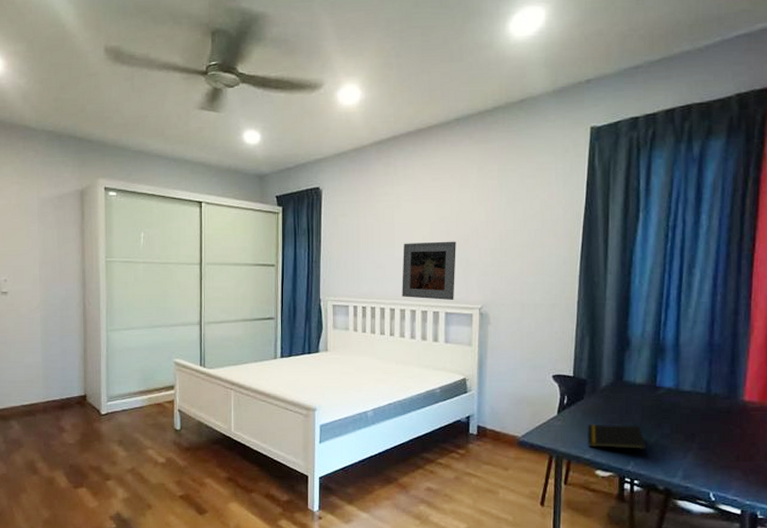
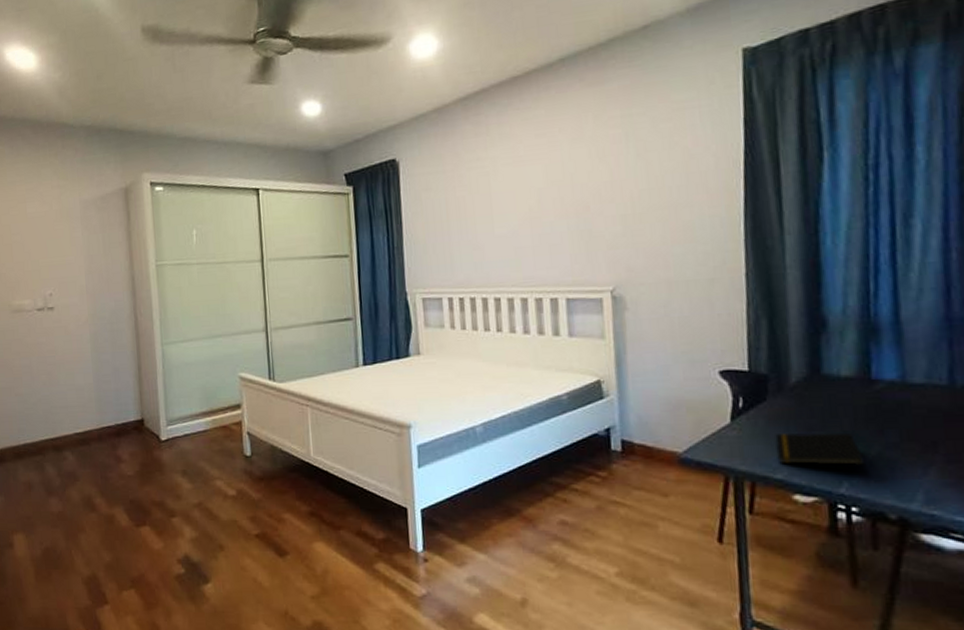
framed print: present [402,241,456,301] -> none [505,209,577,284]

